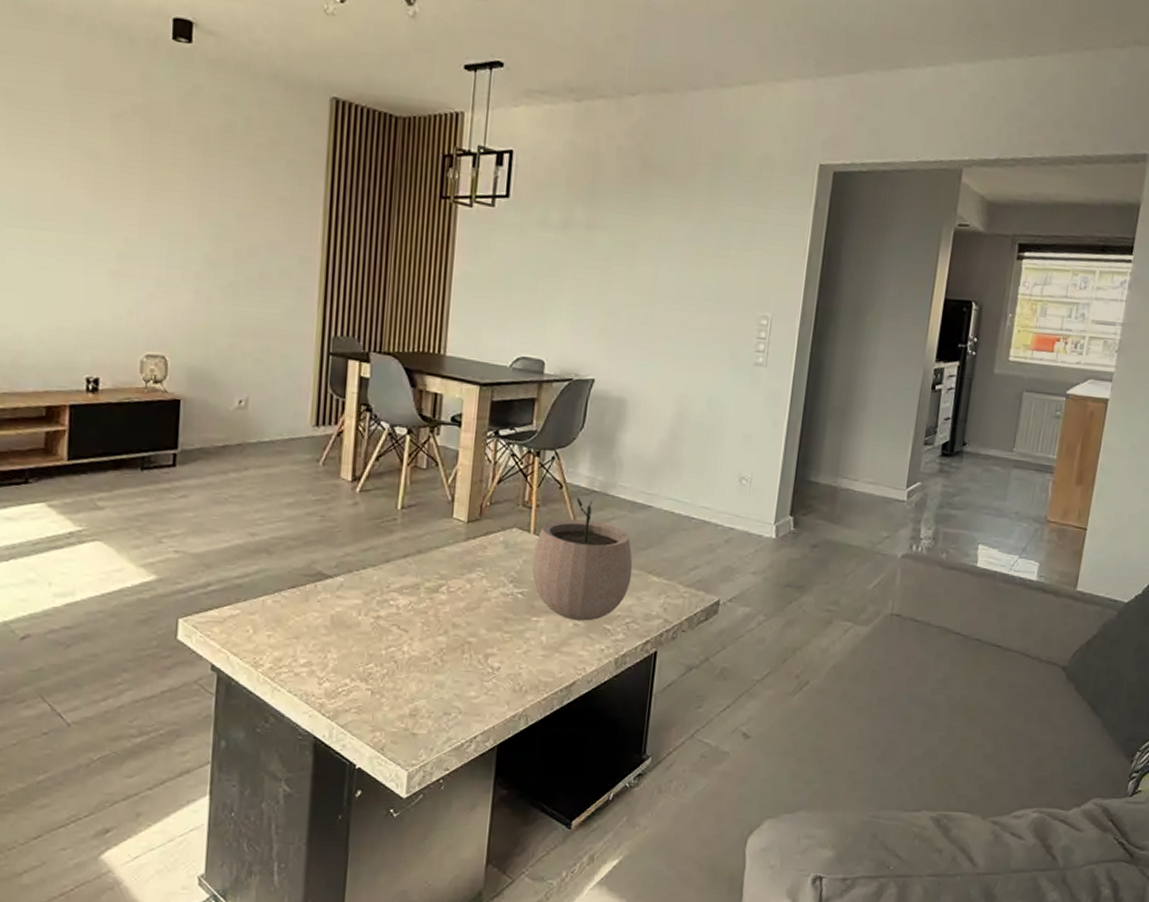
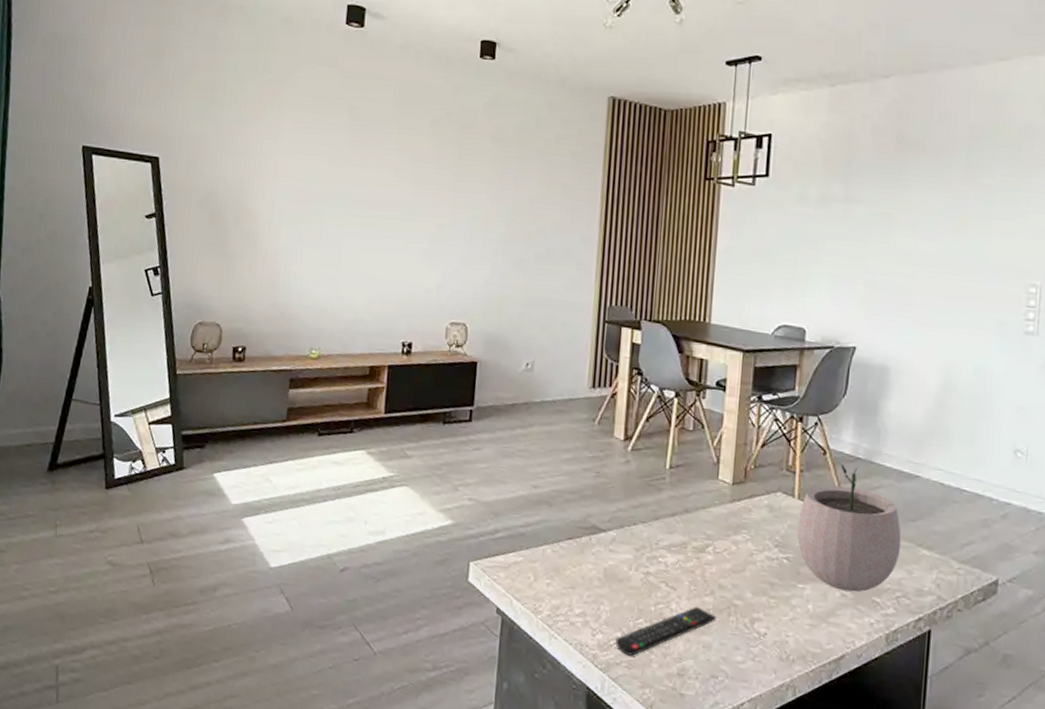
remote control: none [344,647,449,701] -> present [615,607,716,656]

